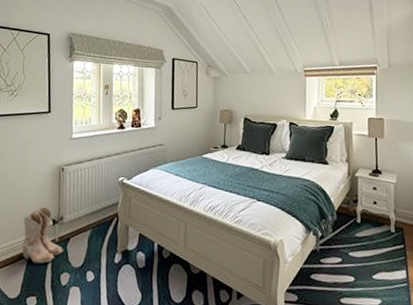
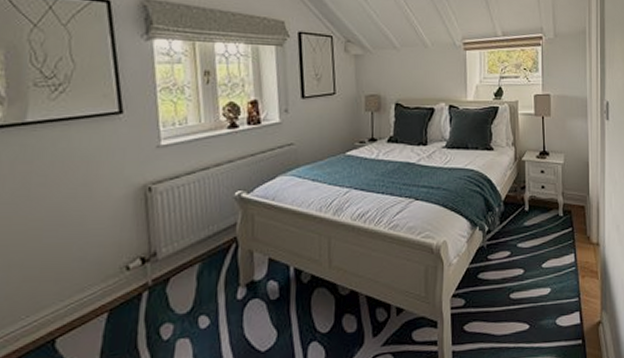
boots: present [22,206,63,264] -> none [94,242,161,319]

